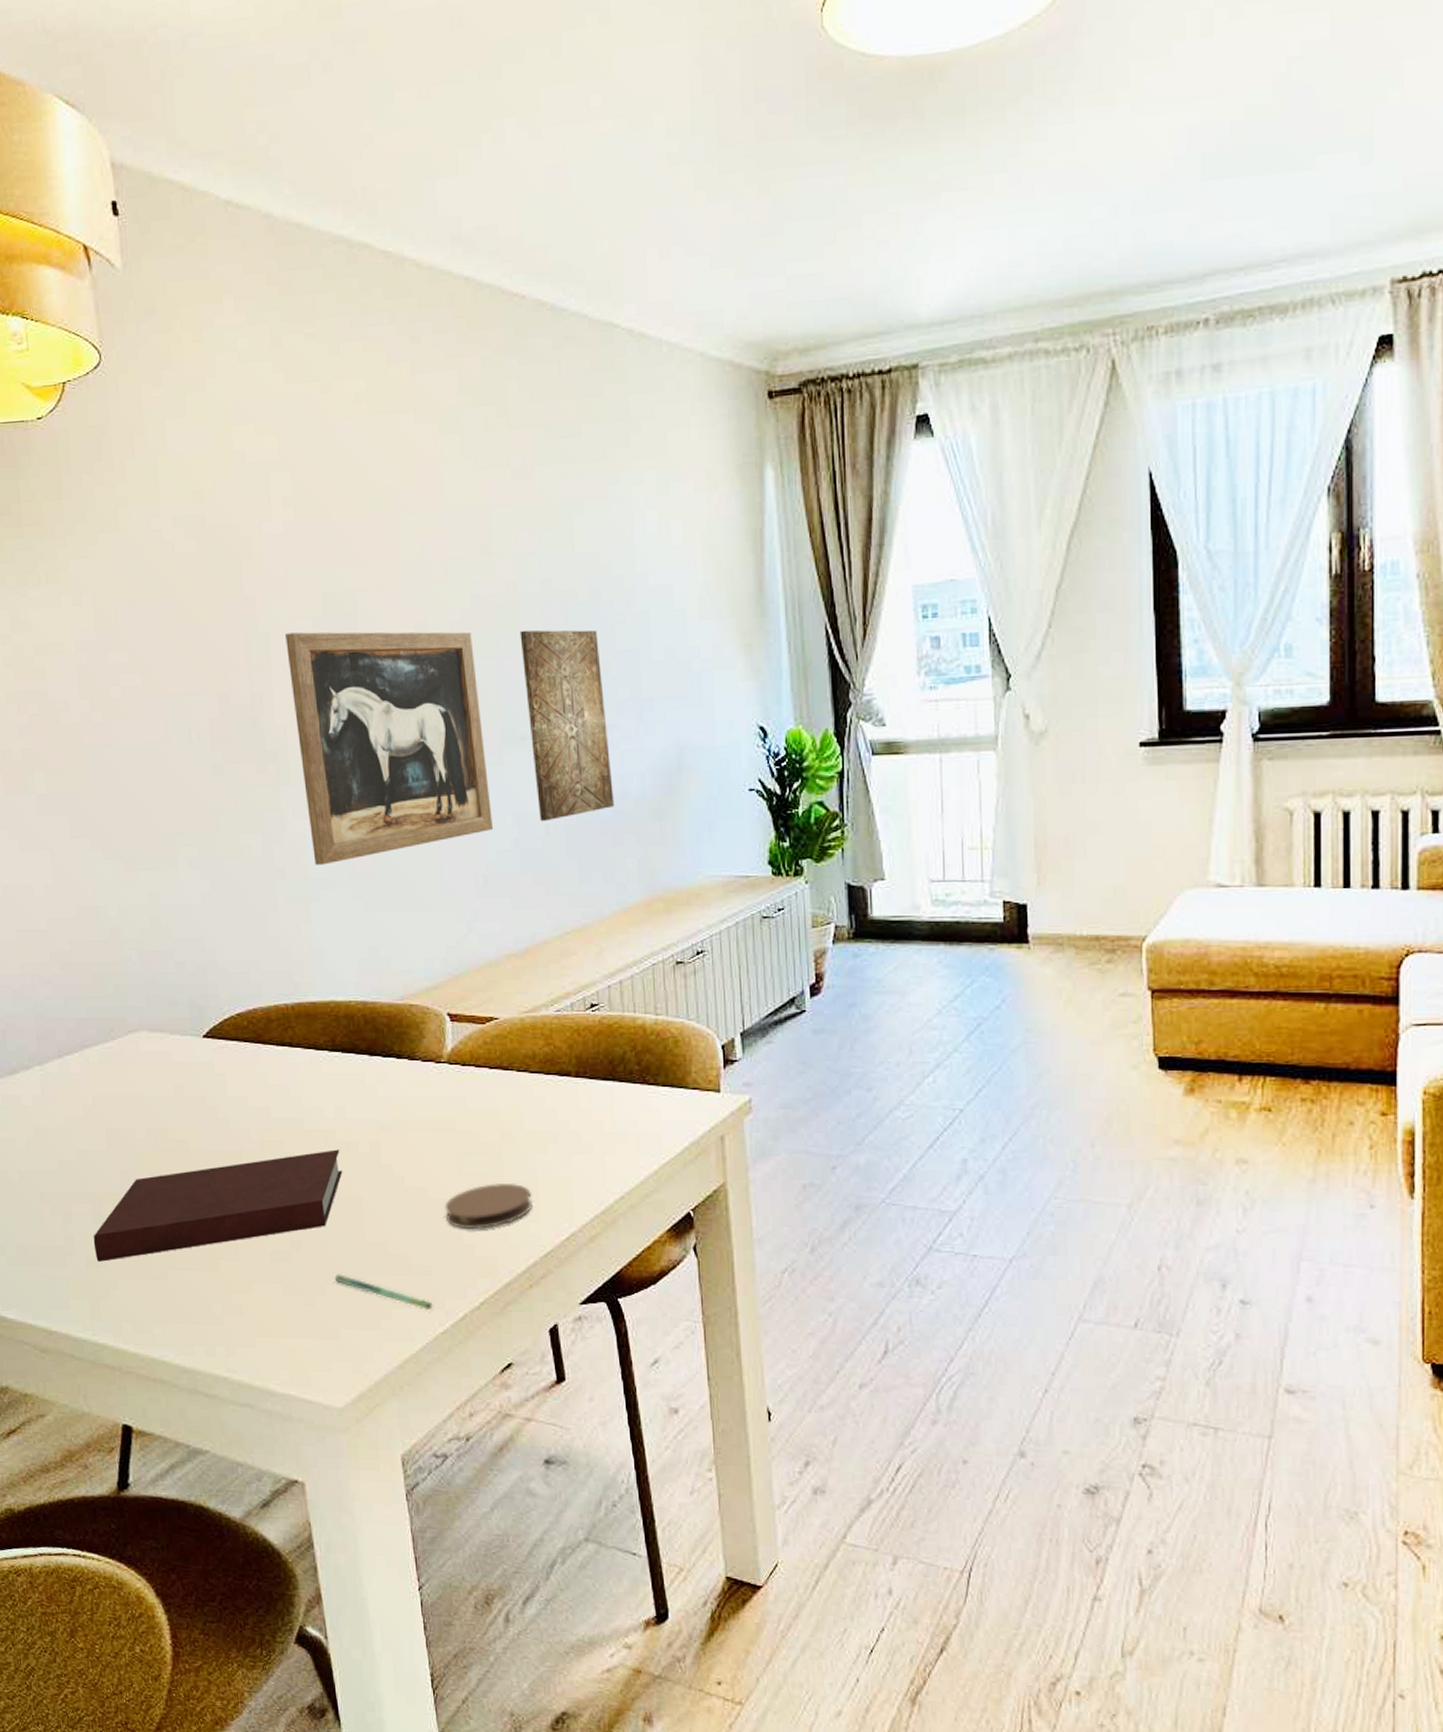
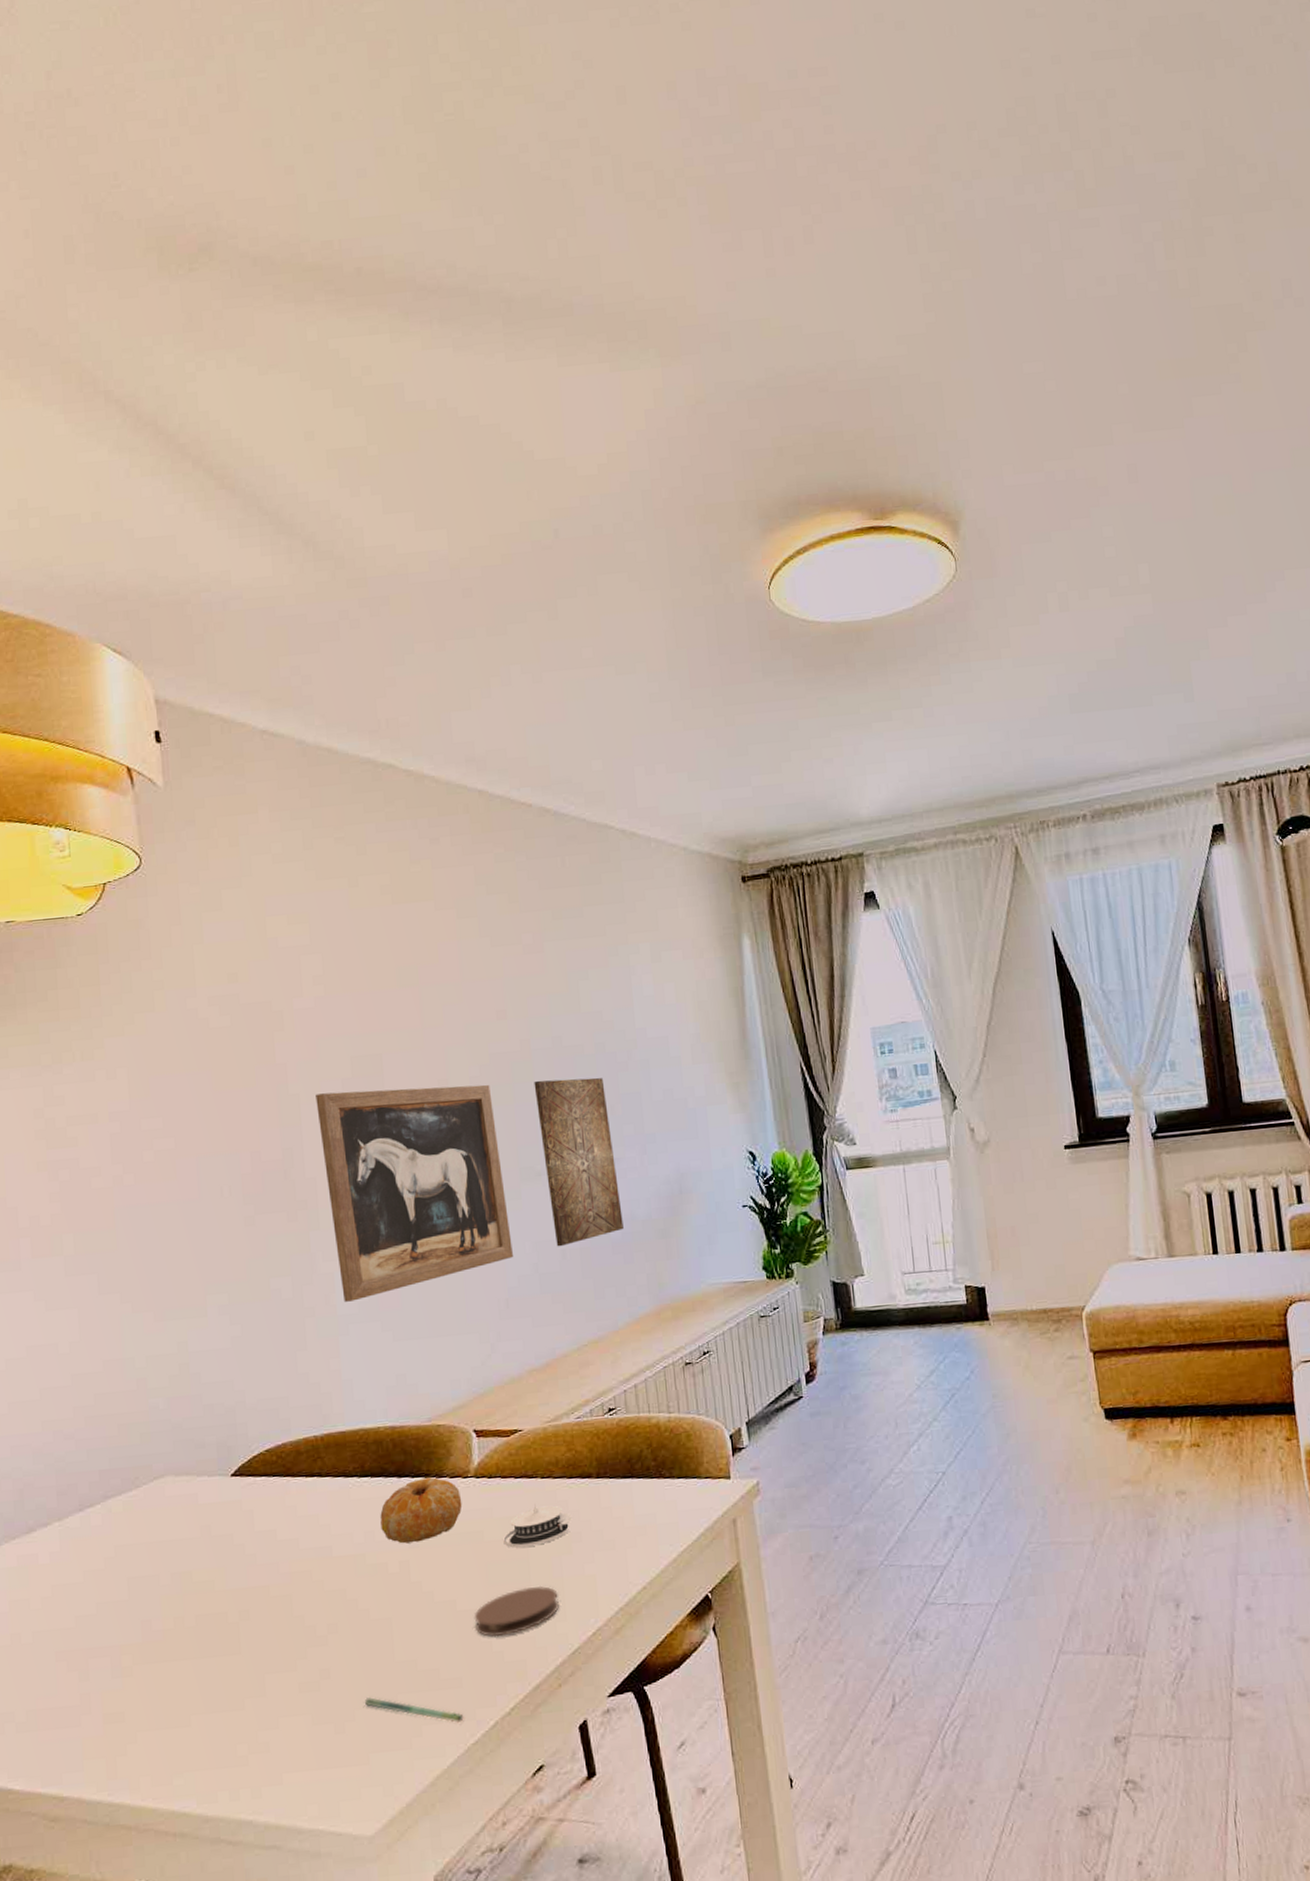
notebook: present [93,1149,343,1262] -> none [111,1572,372,1716]
fruit: none [351,1058,435,1124] -> present [380,1476,463,1544]
architectural model: none [476,1098,549,1141] -> present [503,1504,572,1548]

